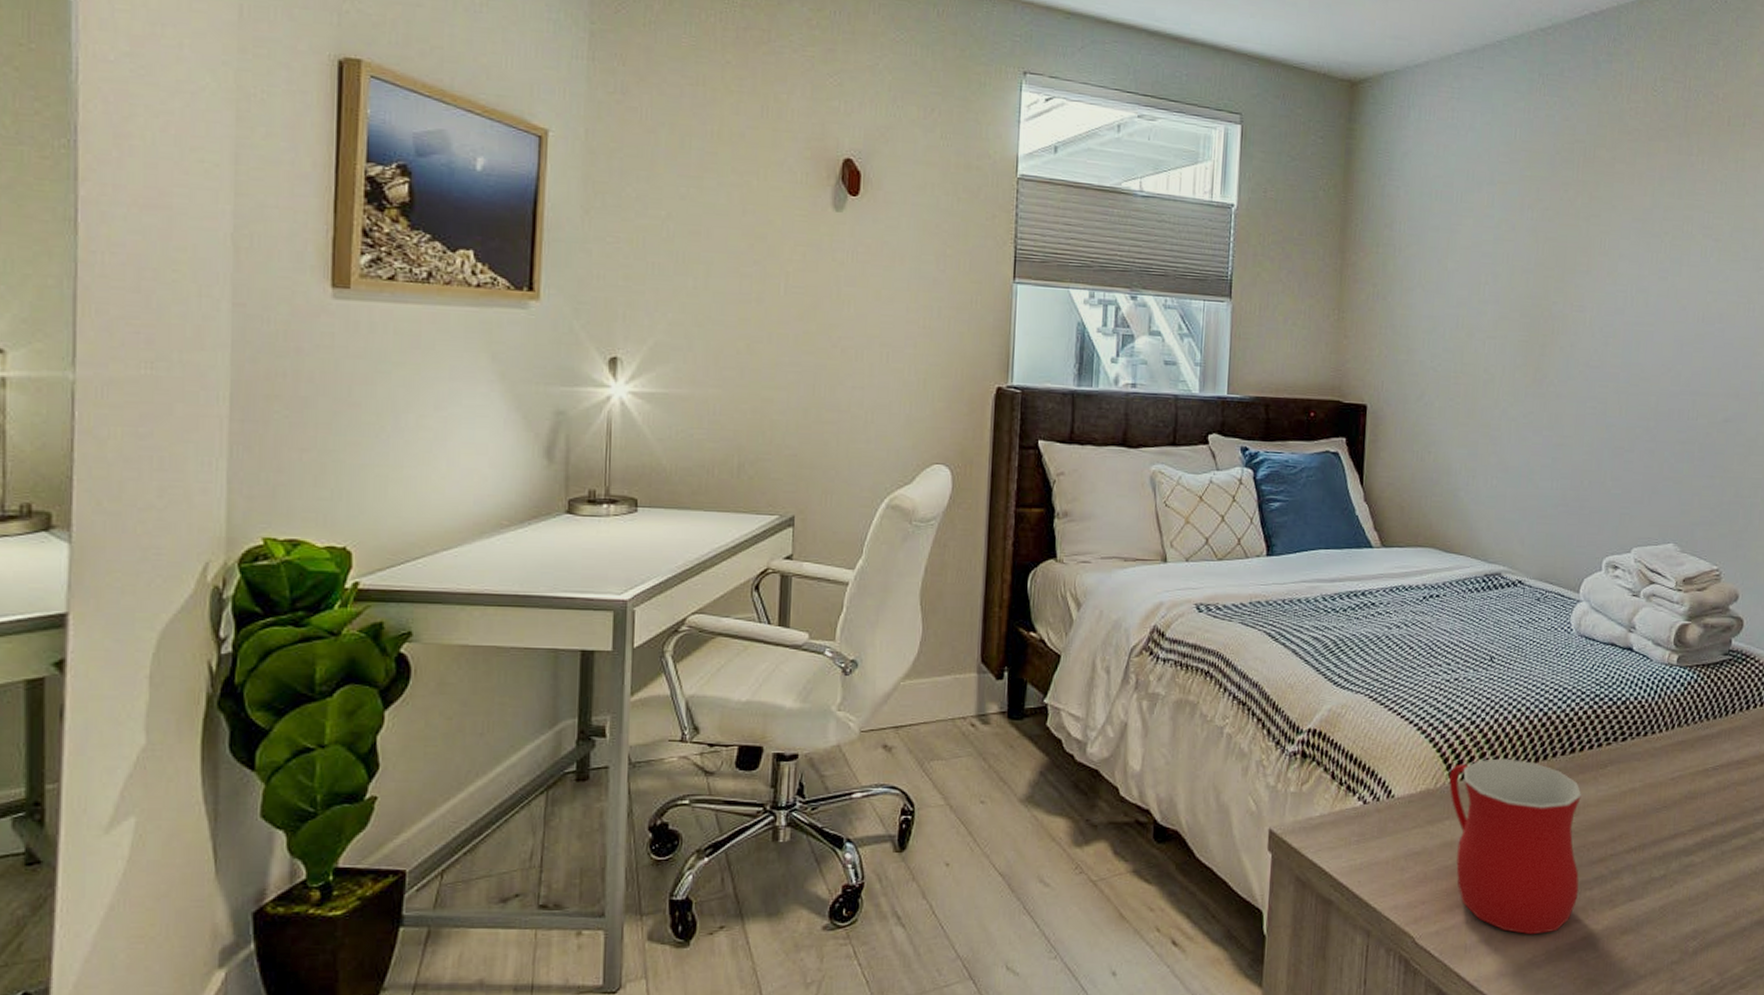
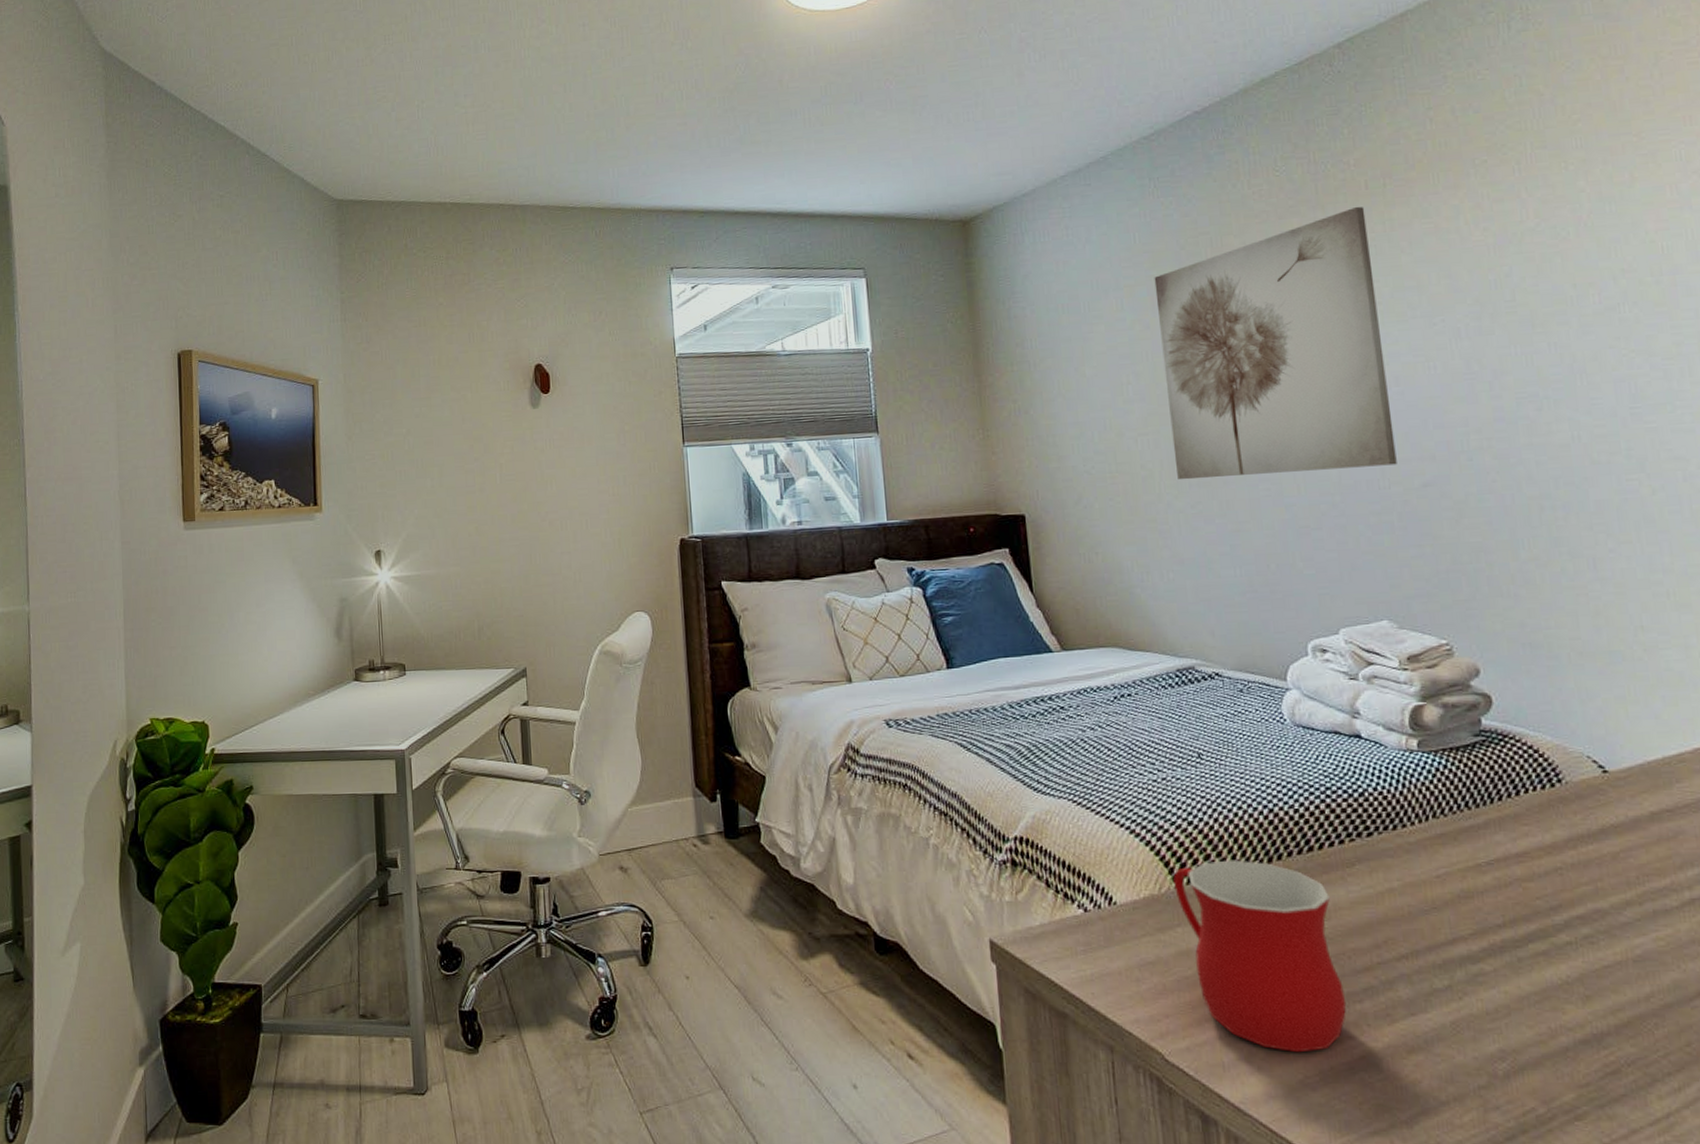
wall art: none [1516,141,1724,398] -> present [1154,206,1397,480]

